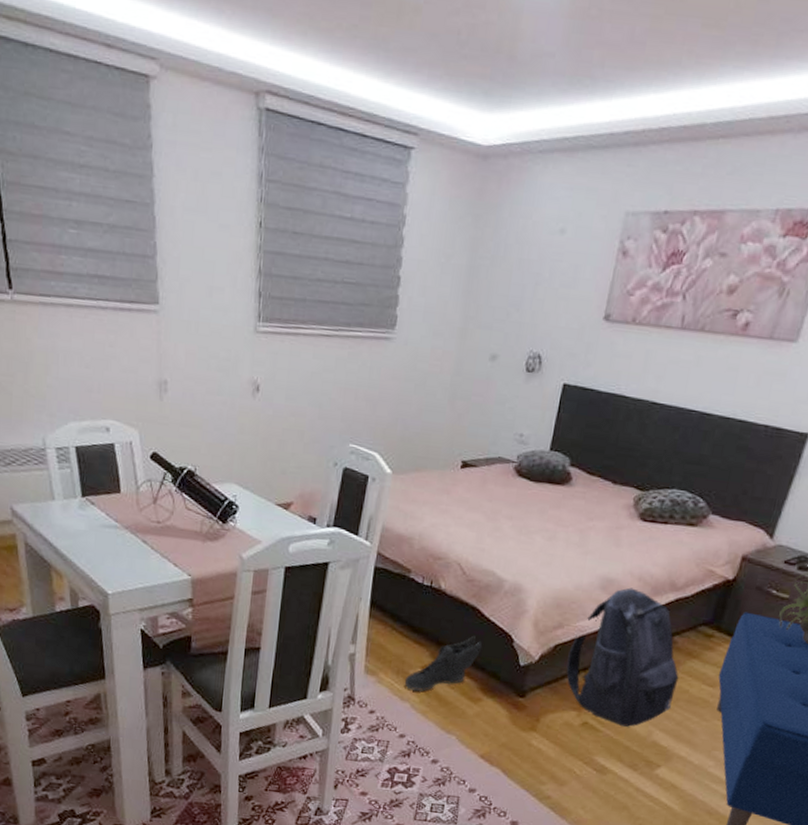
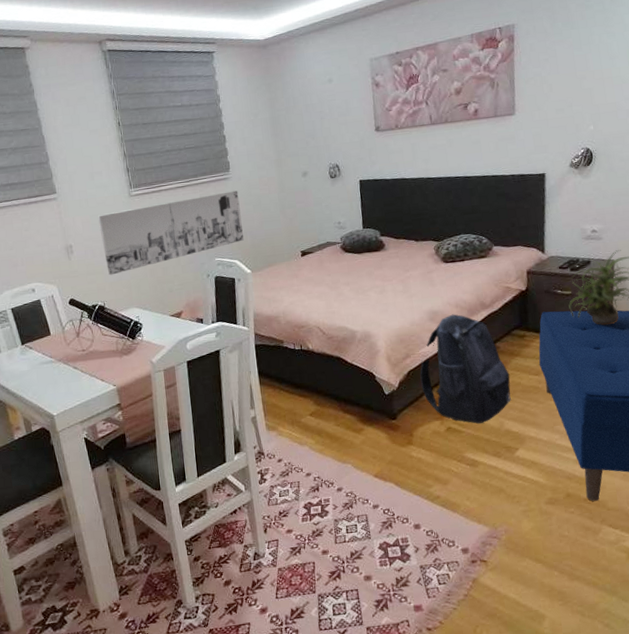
wall art: none [207,348,400,434] -> present [97,190,244,276]
sneaker: present [404,636,482,691] -> none [299,380,353,435]

